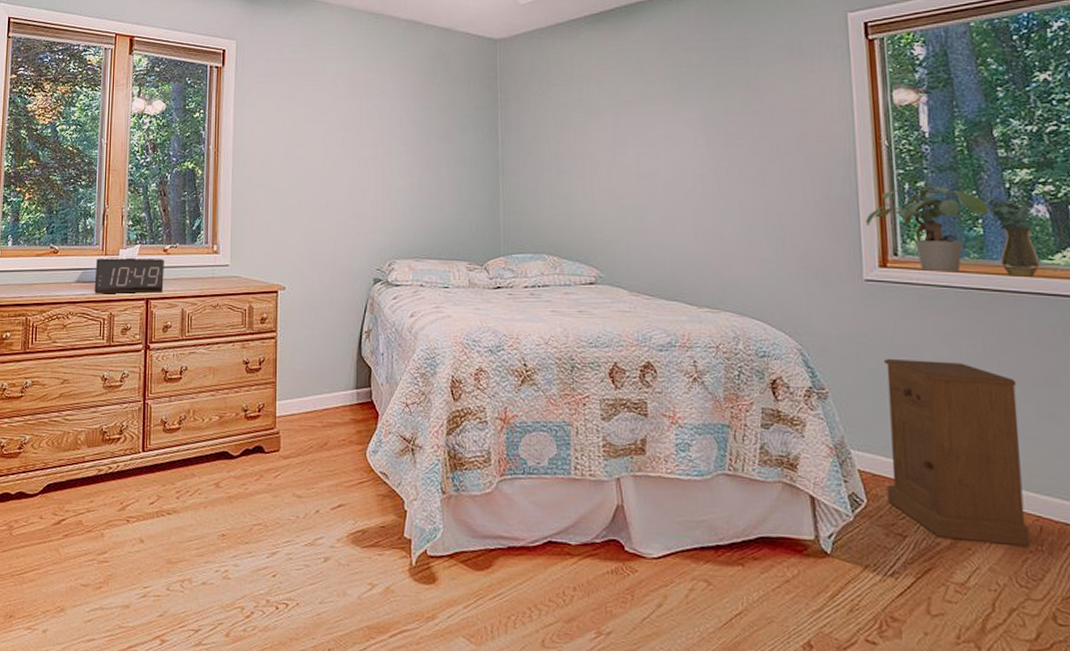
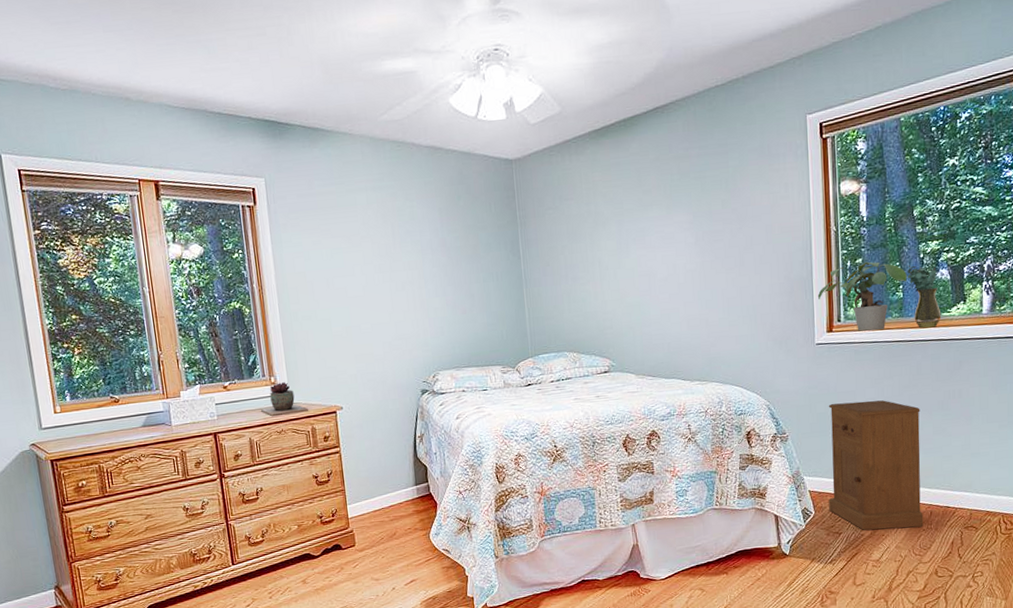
alarm clock: present [94,257,164,295] -> none [159,395,229,435]
succulent plant: none [197,252,249,289] -> present [260,382,309,417]

